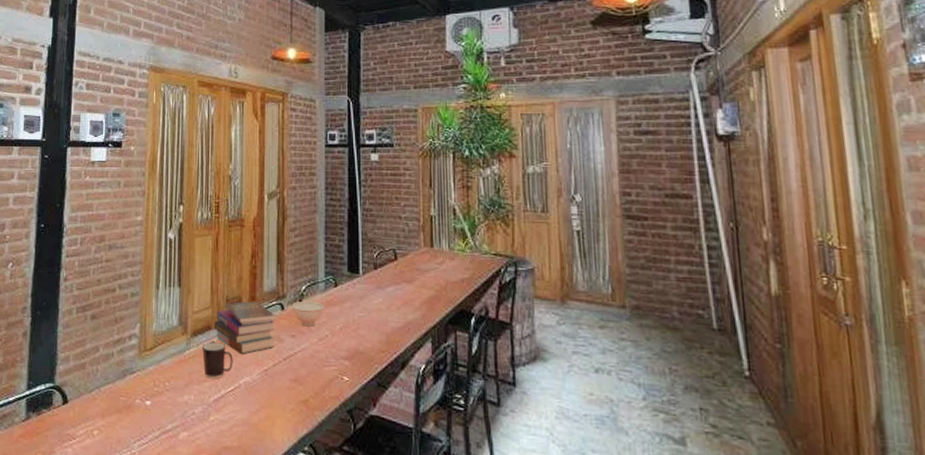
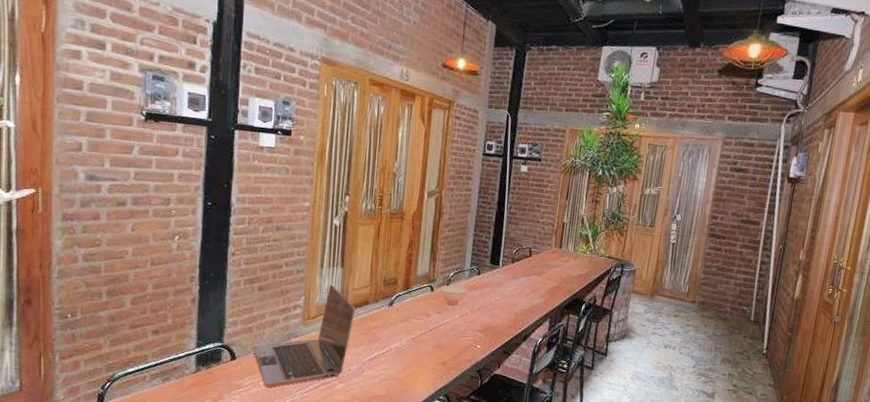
laptop: none [86,308,196,439] -> present [253,284,355,388]
mug: present [202,342,233,379] -> none [360,314,387,344]
books: present [213,301,276,354] -> none [371,282,426,325]

